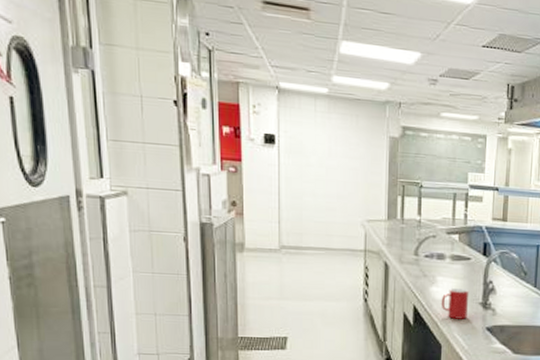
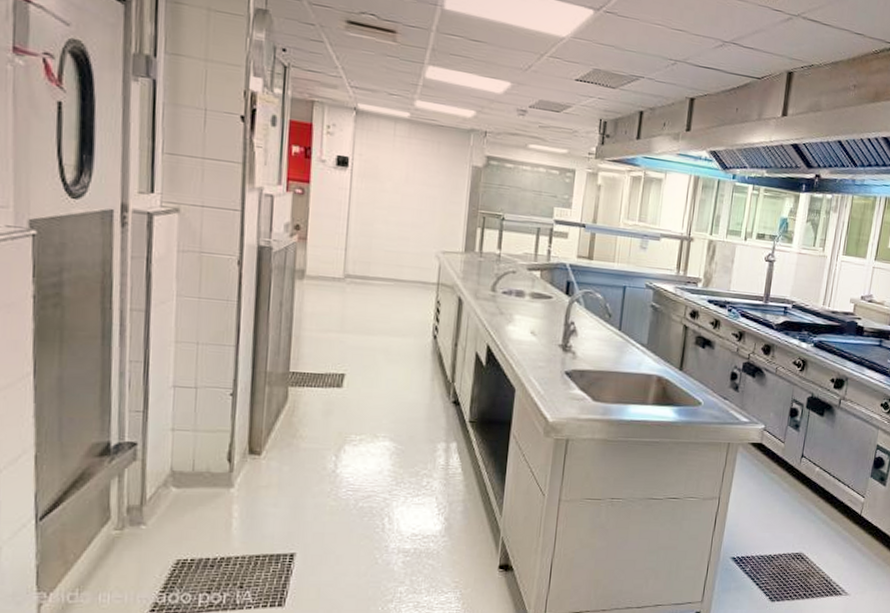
cup: present [441,288,469,319] -> none [517,328,549,362]

